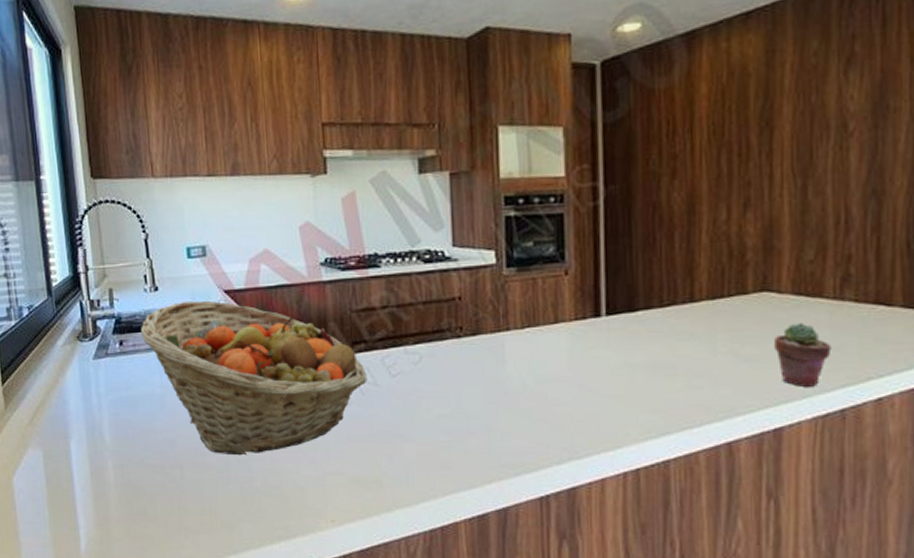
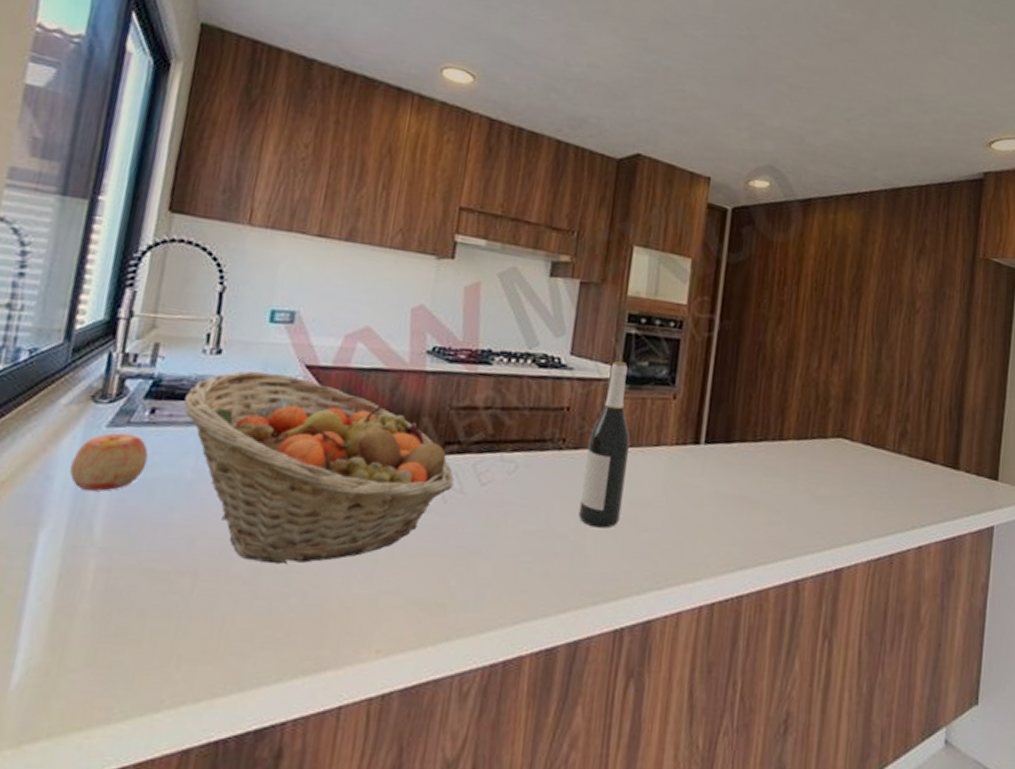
apple: none [77,363,127,409] -> present [69,432,149,491]
wine bottle: none [485,246,529,406] -> present [578,361,630,528]
potted succulent: present [774,322,832,387] -> none [843,470,888,531]

